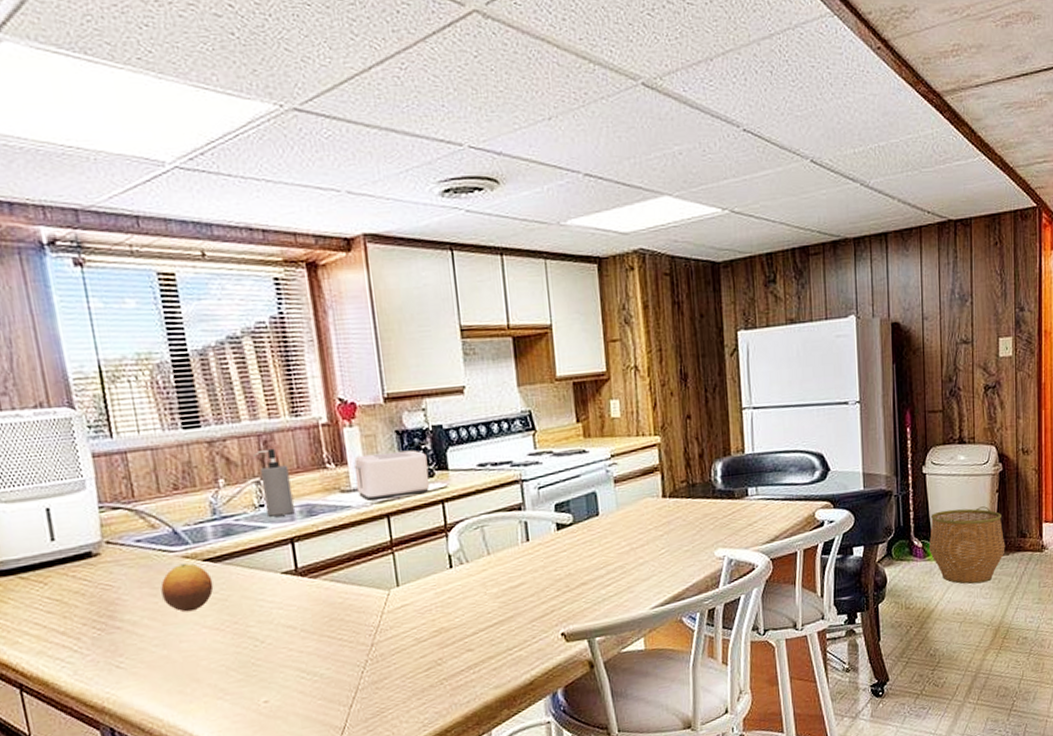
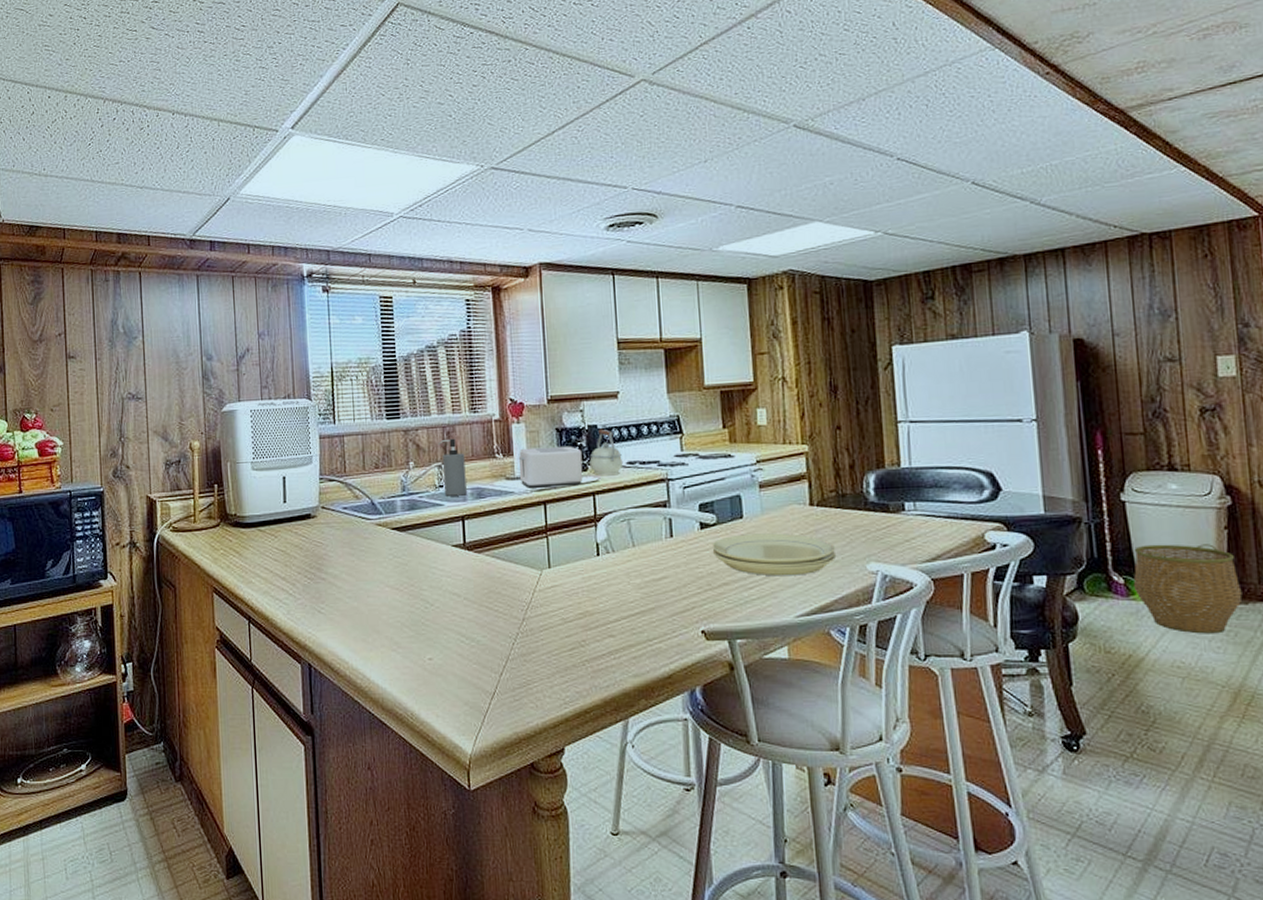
fruit: present [161,563,214,612] -> none [358,530,398,572]
kettle: none [436,428,473,482] -> present [589,428,623,476]
plate: none [569,527,688,572] -> present [712,533,837,577]

